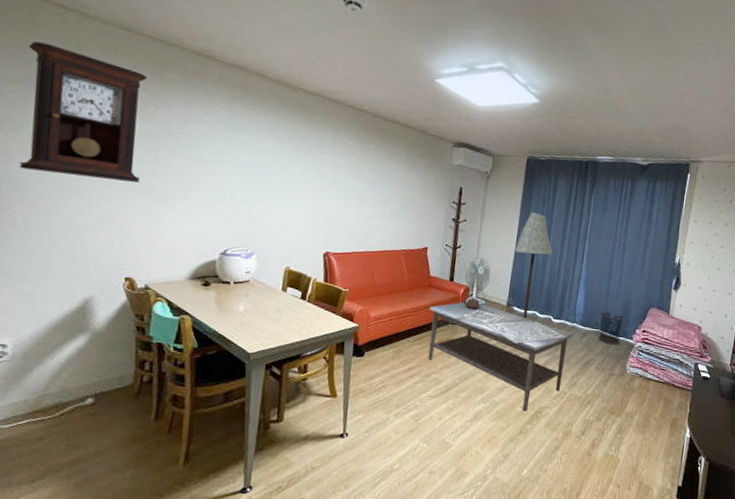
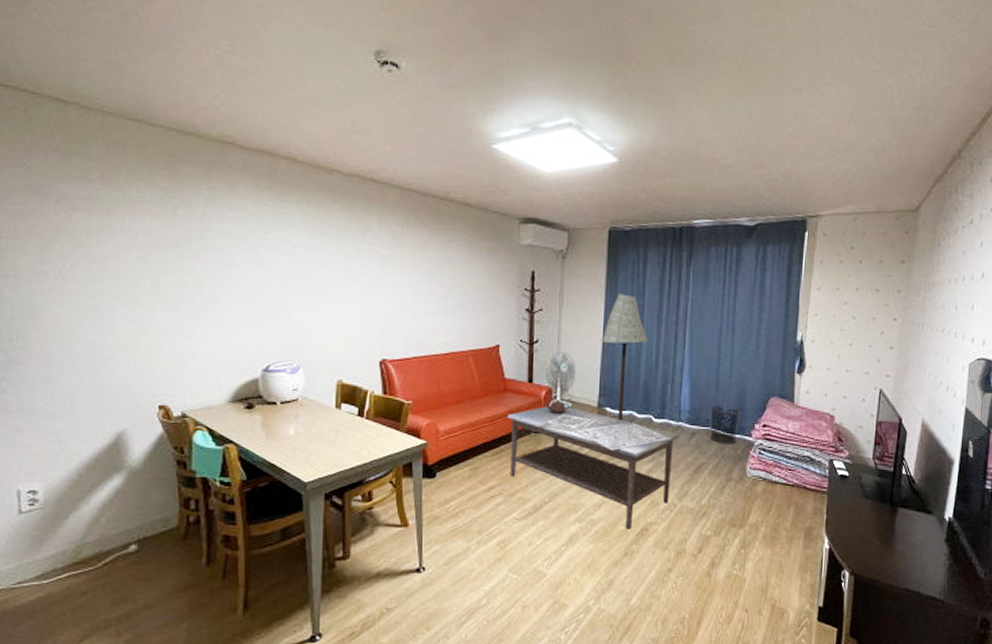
pendulum clock: present [18,41,148,183] -> none [28,143,165,296]

